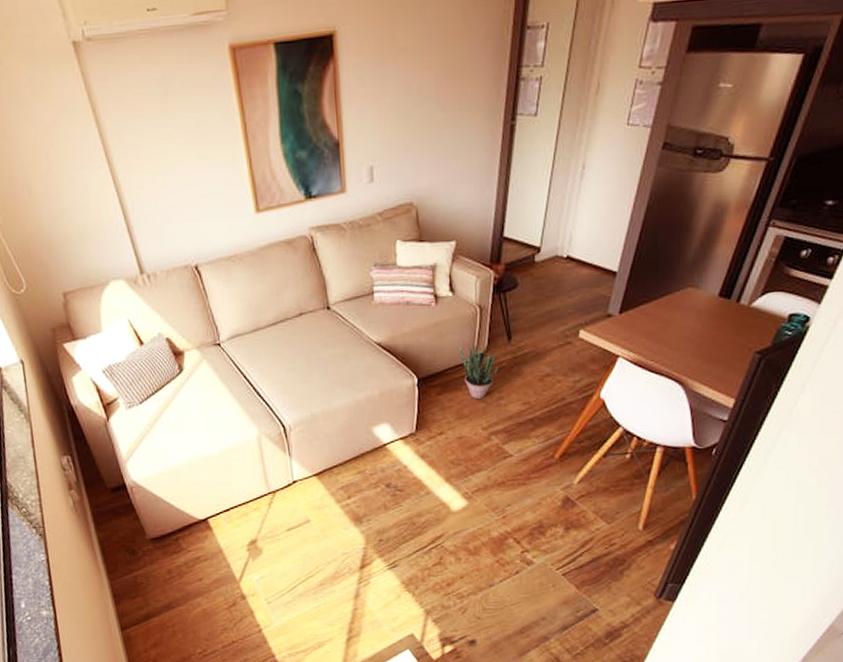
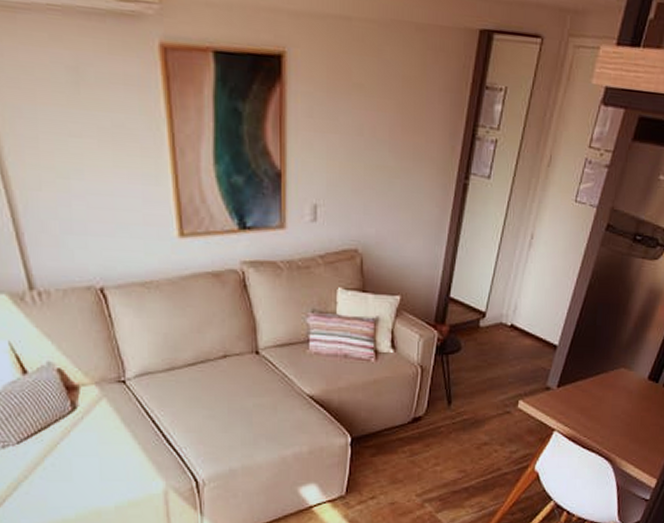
potted plant: present [459,343,499,400] -> none [397,405,437,465]

